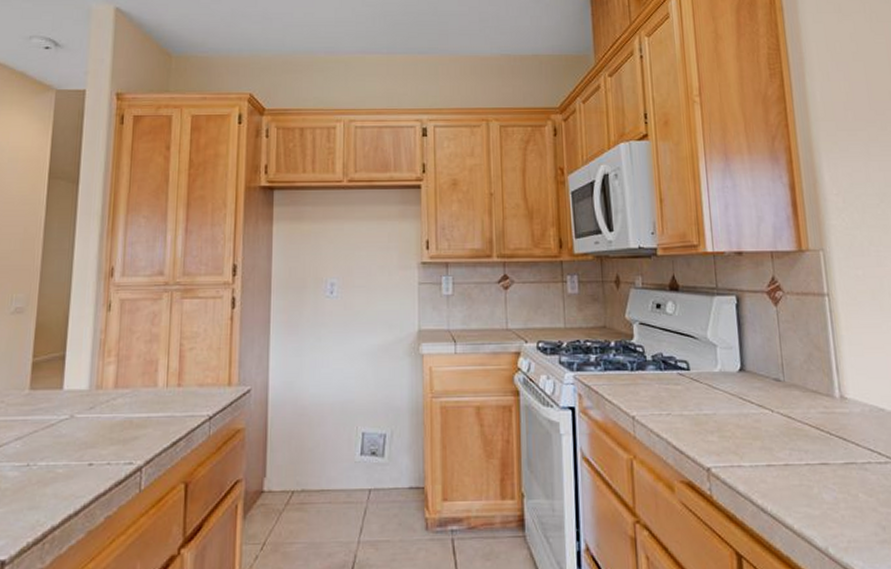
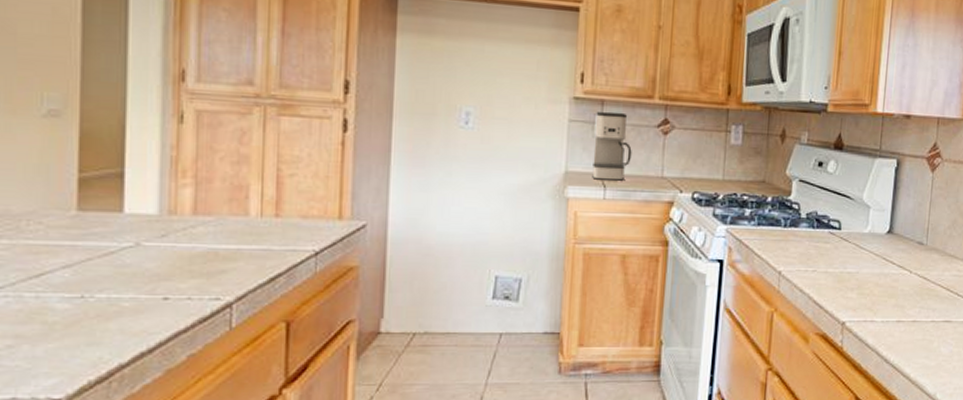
coffee maker: none [442,272,477,336] -> present [592,111,632,181]

